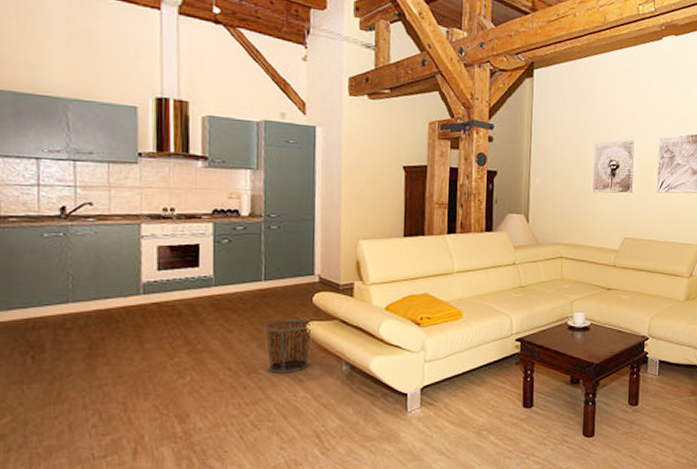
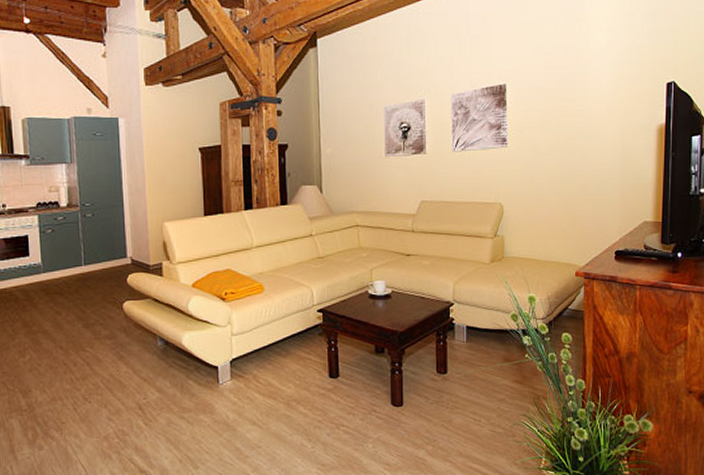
waste bin: present [263,319,314,374] -> none [86,299,130,351]

